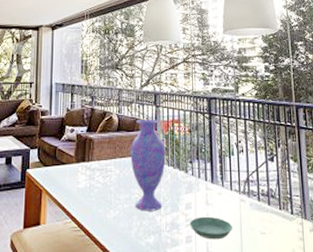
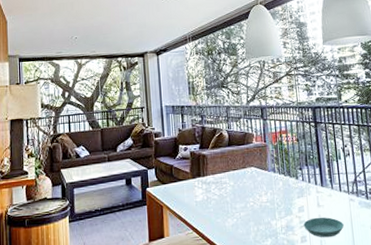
vase: present [130,120,167,211] -> none [242,132,277,217]

